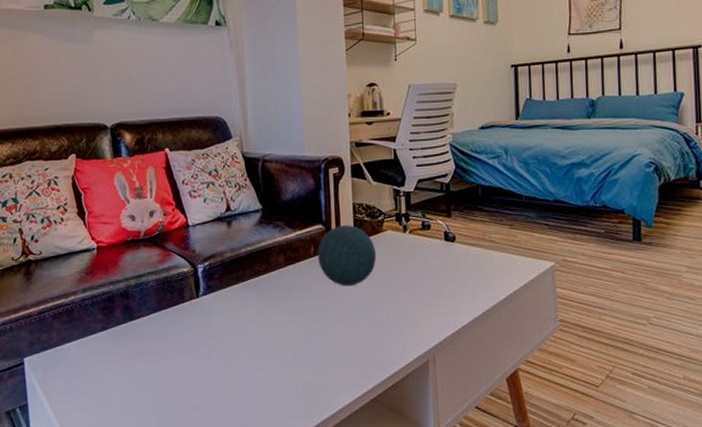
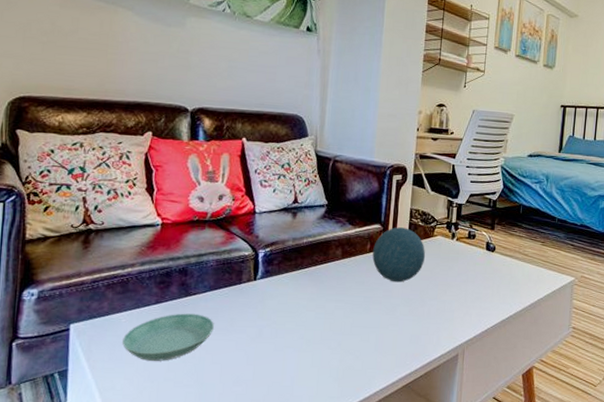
saucer: none [75,337,163,390] -> present [122,313,214,361]

